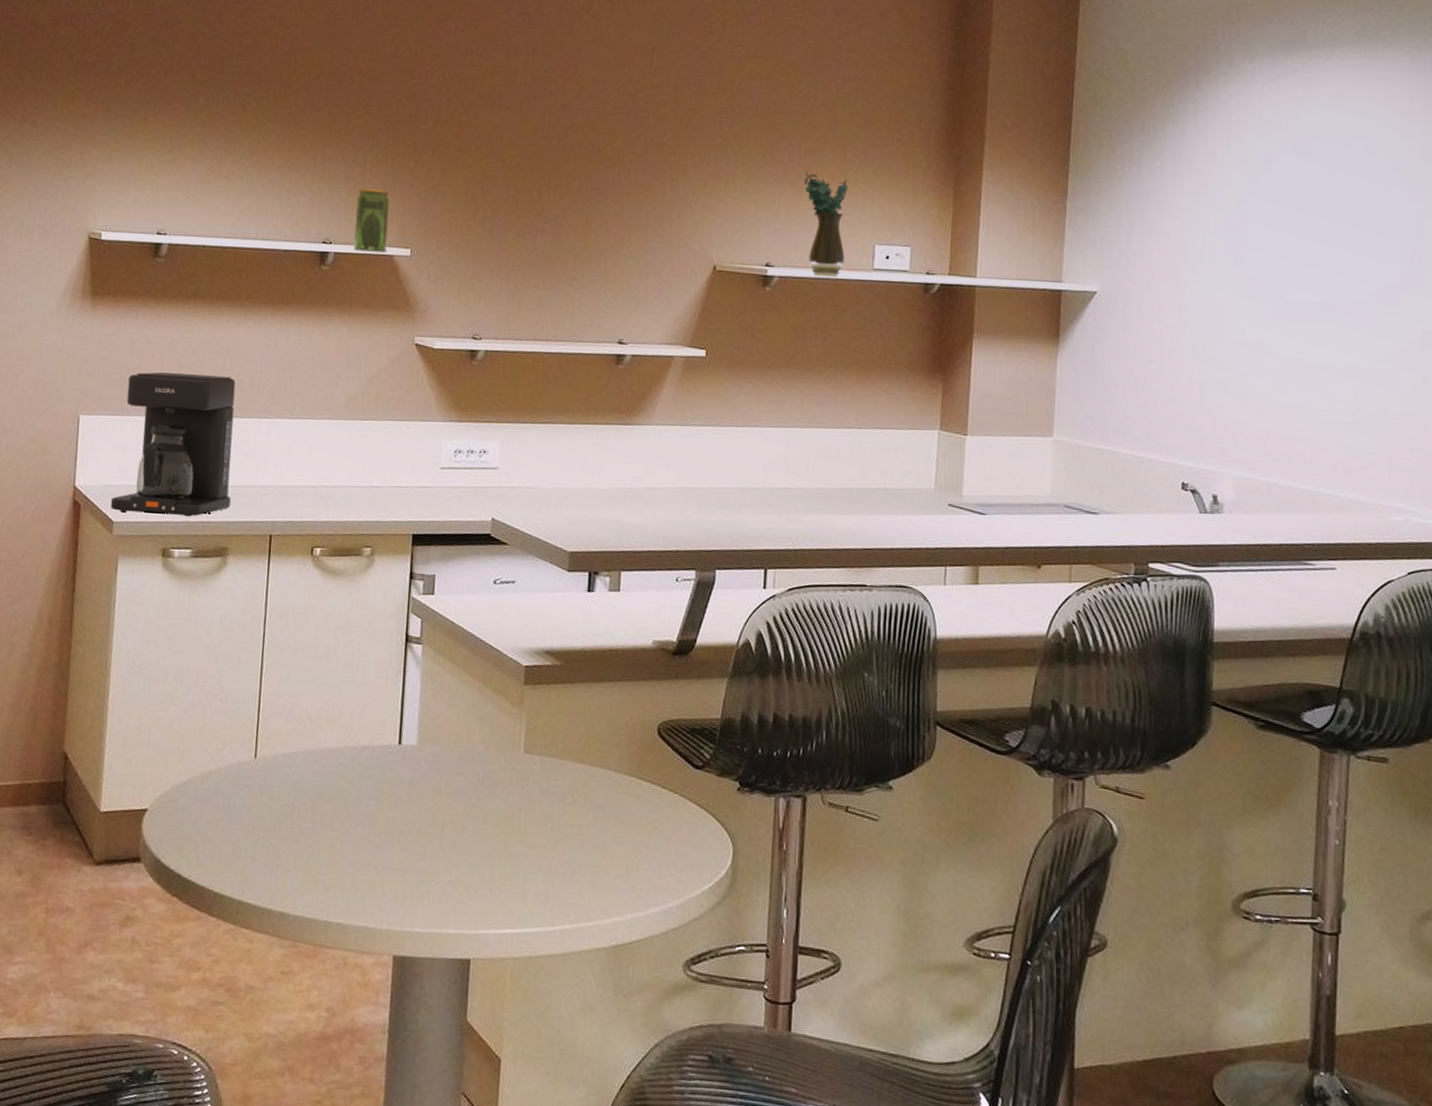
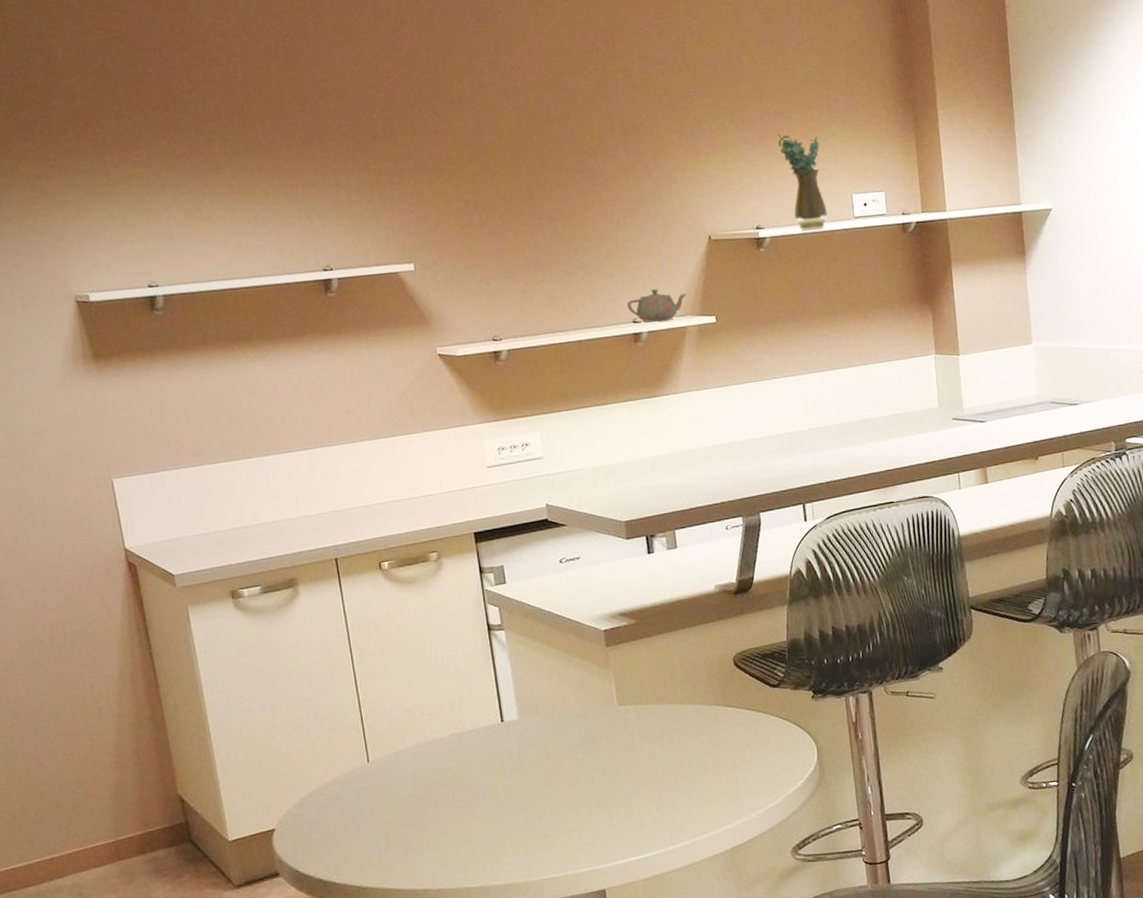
coffee maker: present [110,372,236,517] -> none [154,416,290,564]
jar: present [354,188,390,253] -> none [348,209,390,274]
teapot: none [616,312,680,347] -> present [627,289,687,323]

